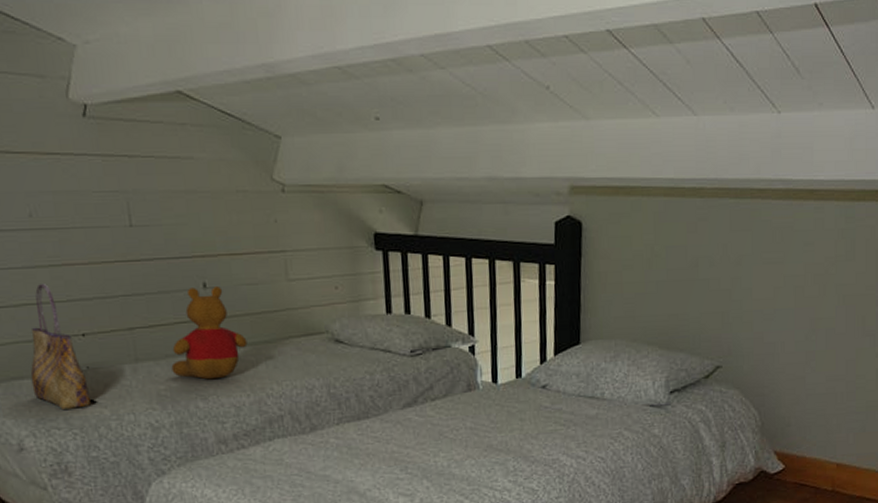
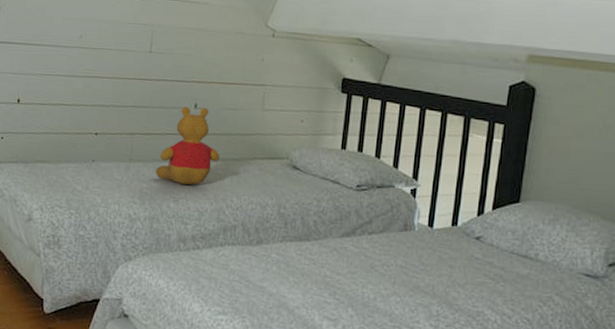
tote bag: present [30,282,91,409] -> none [49,89,90,193]

